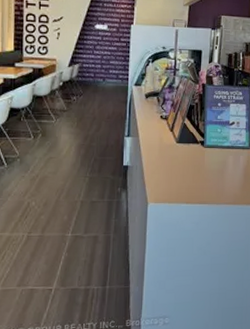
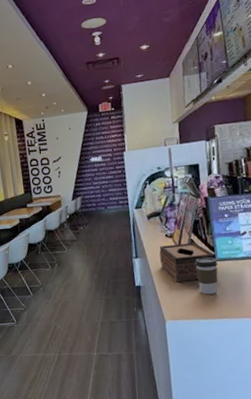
tissue box: none [152,127,204,165] -> present [159,243,216,282]
coffee cup: none [184,142,205,180] -> present [195,257,218,295]

